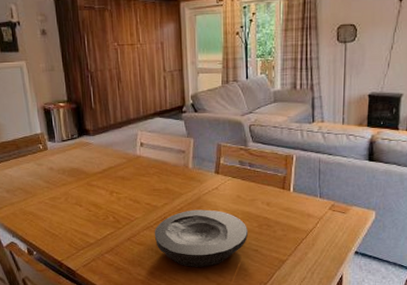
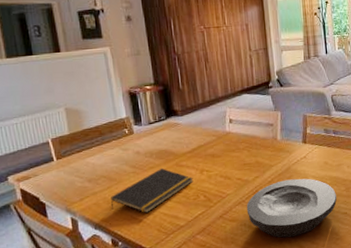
notepad: none [26,185,103,228] -> present [111,168,194,214]

